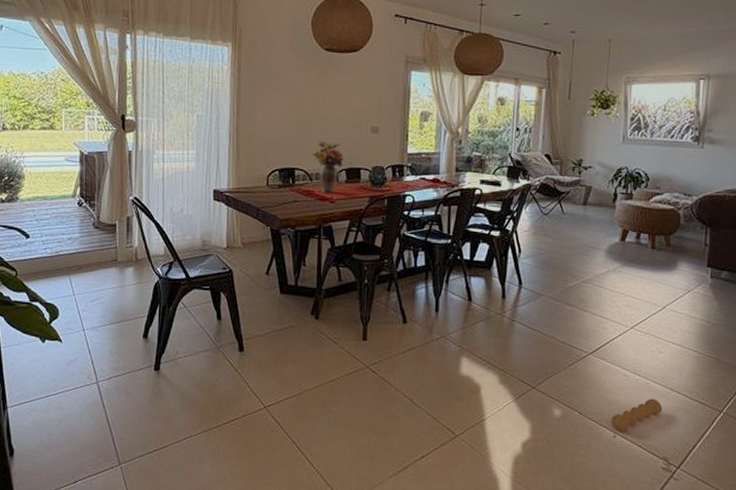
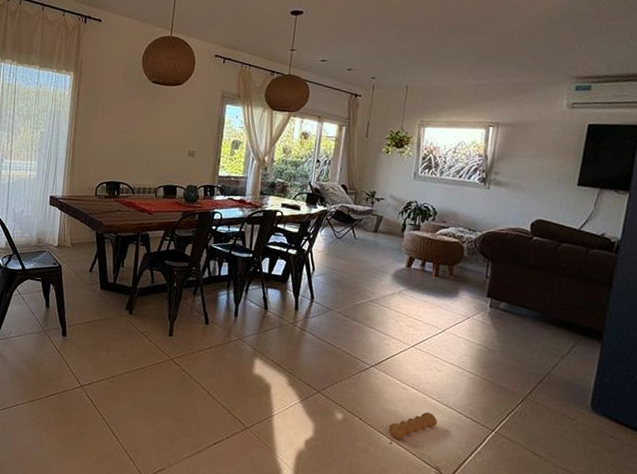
flower arrangement: present [312,139,344,194] -> none [136,159,163,207]

